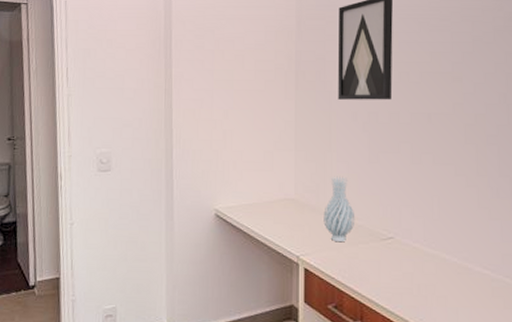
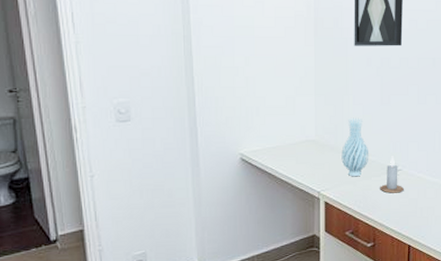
candle: none [368,221,397,265] -> present [380,156,404,193]

